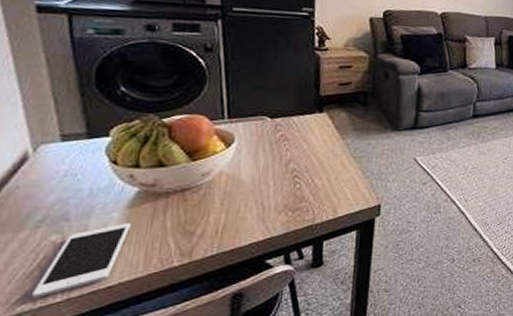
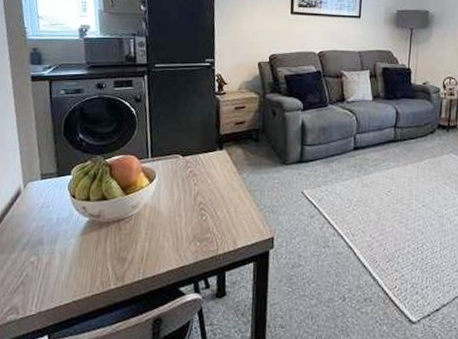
cell phone: present [32,222,131,298] -> none [17,248,82,310]

